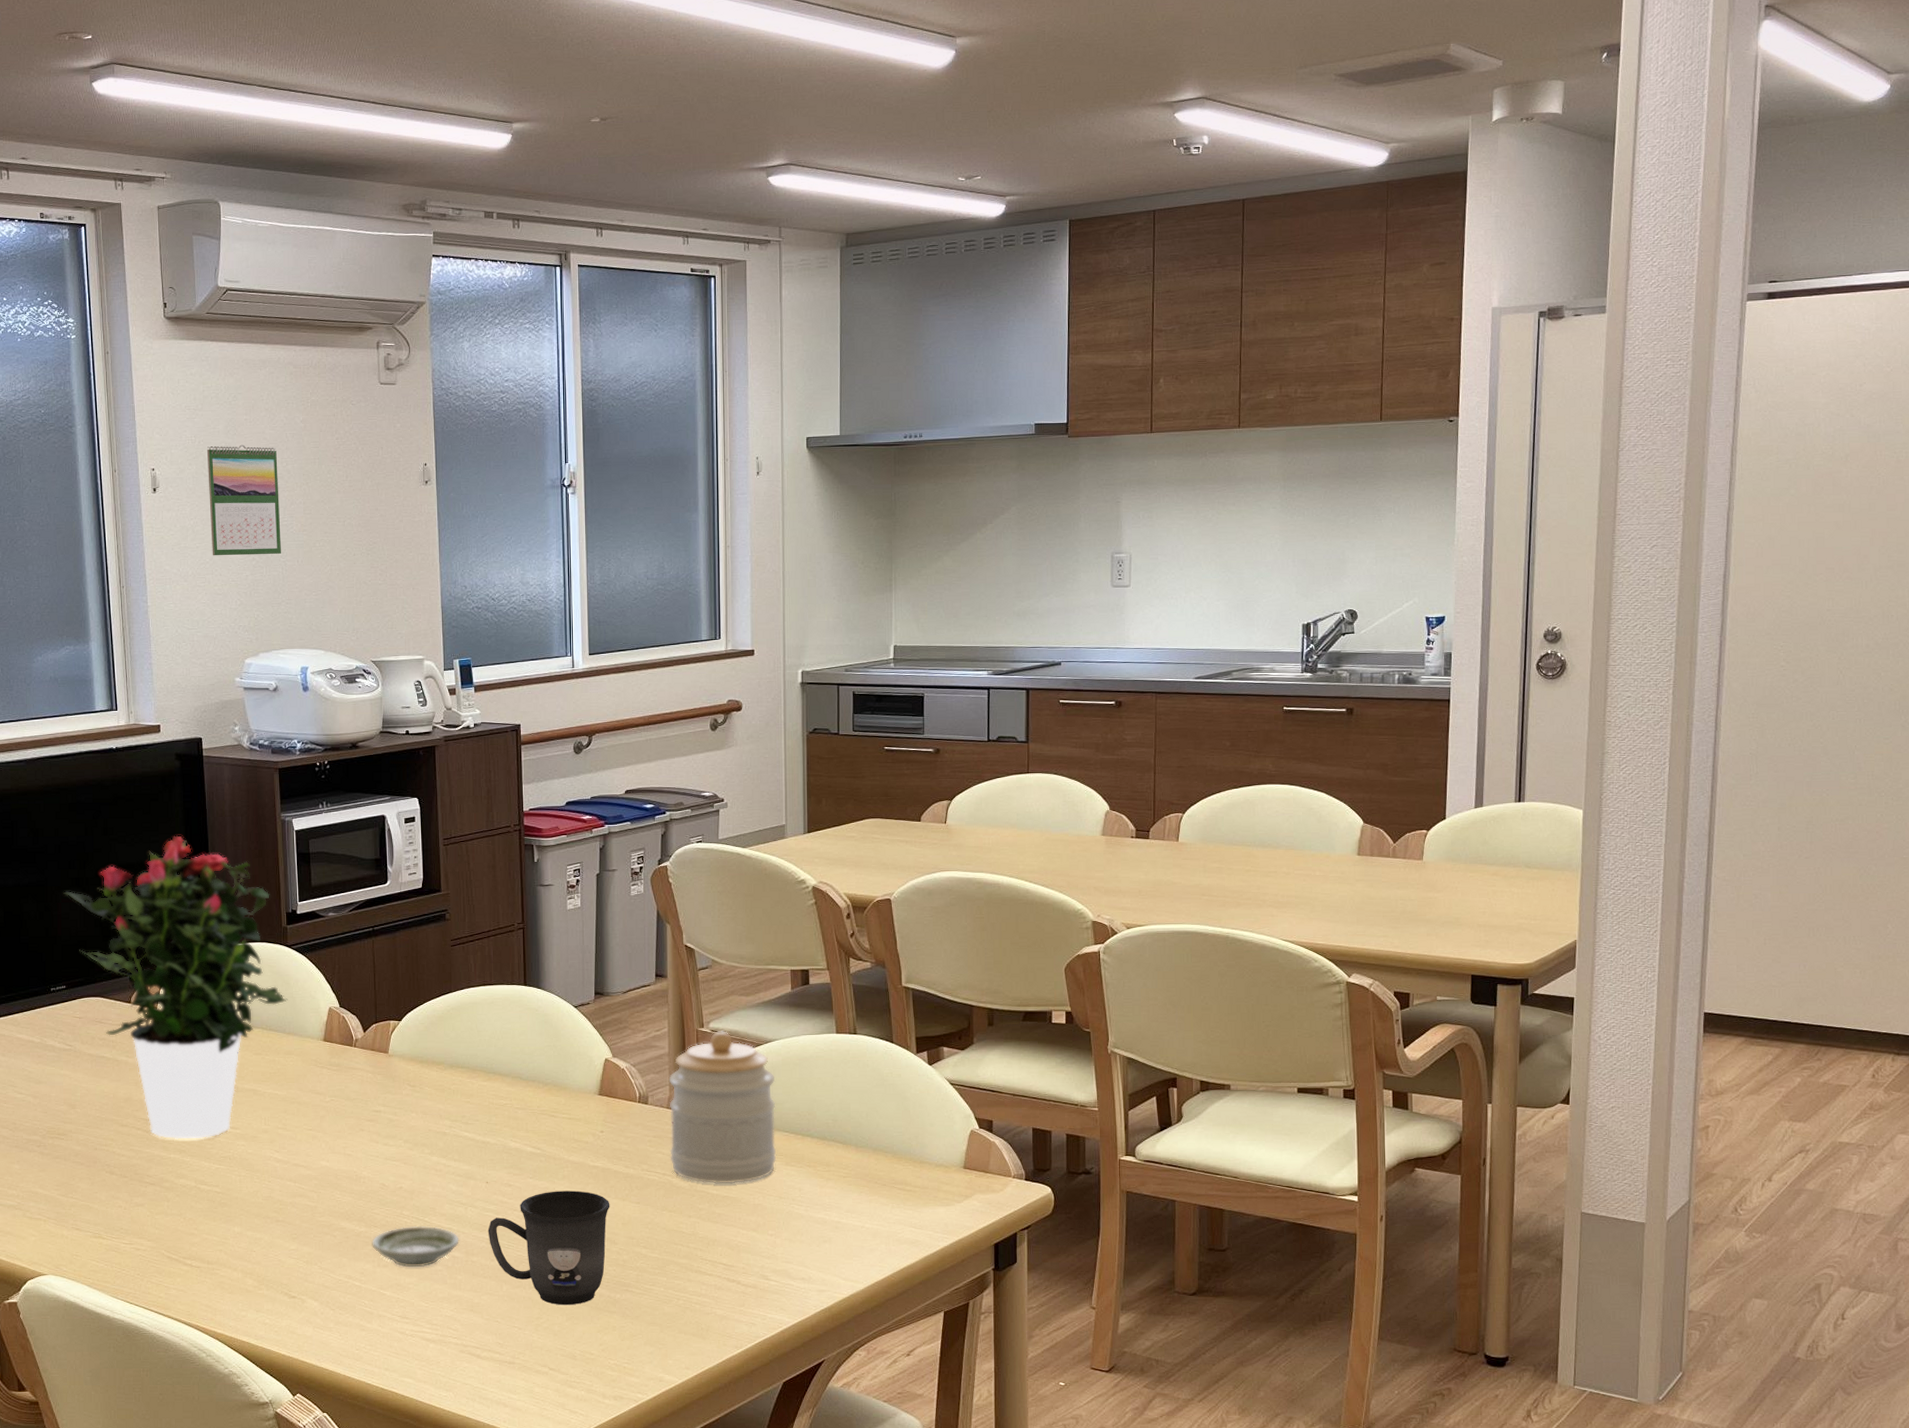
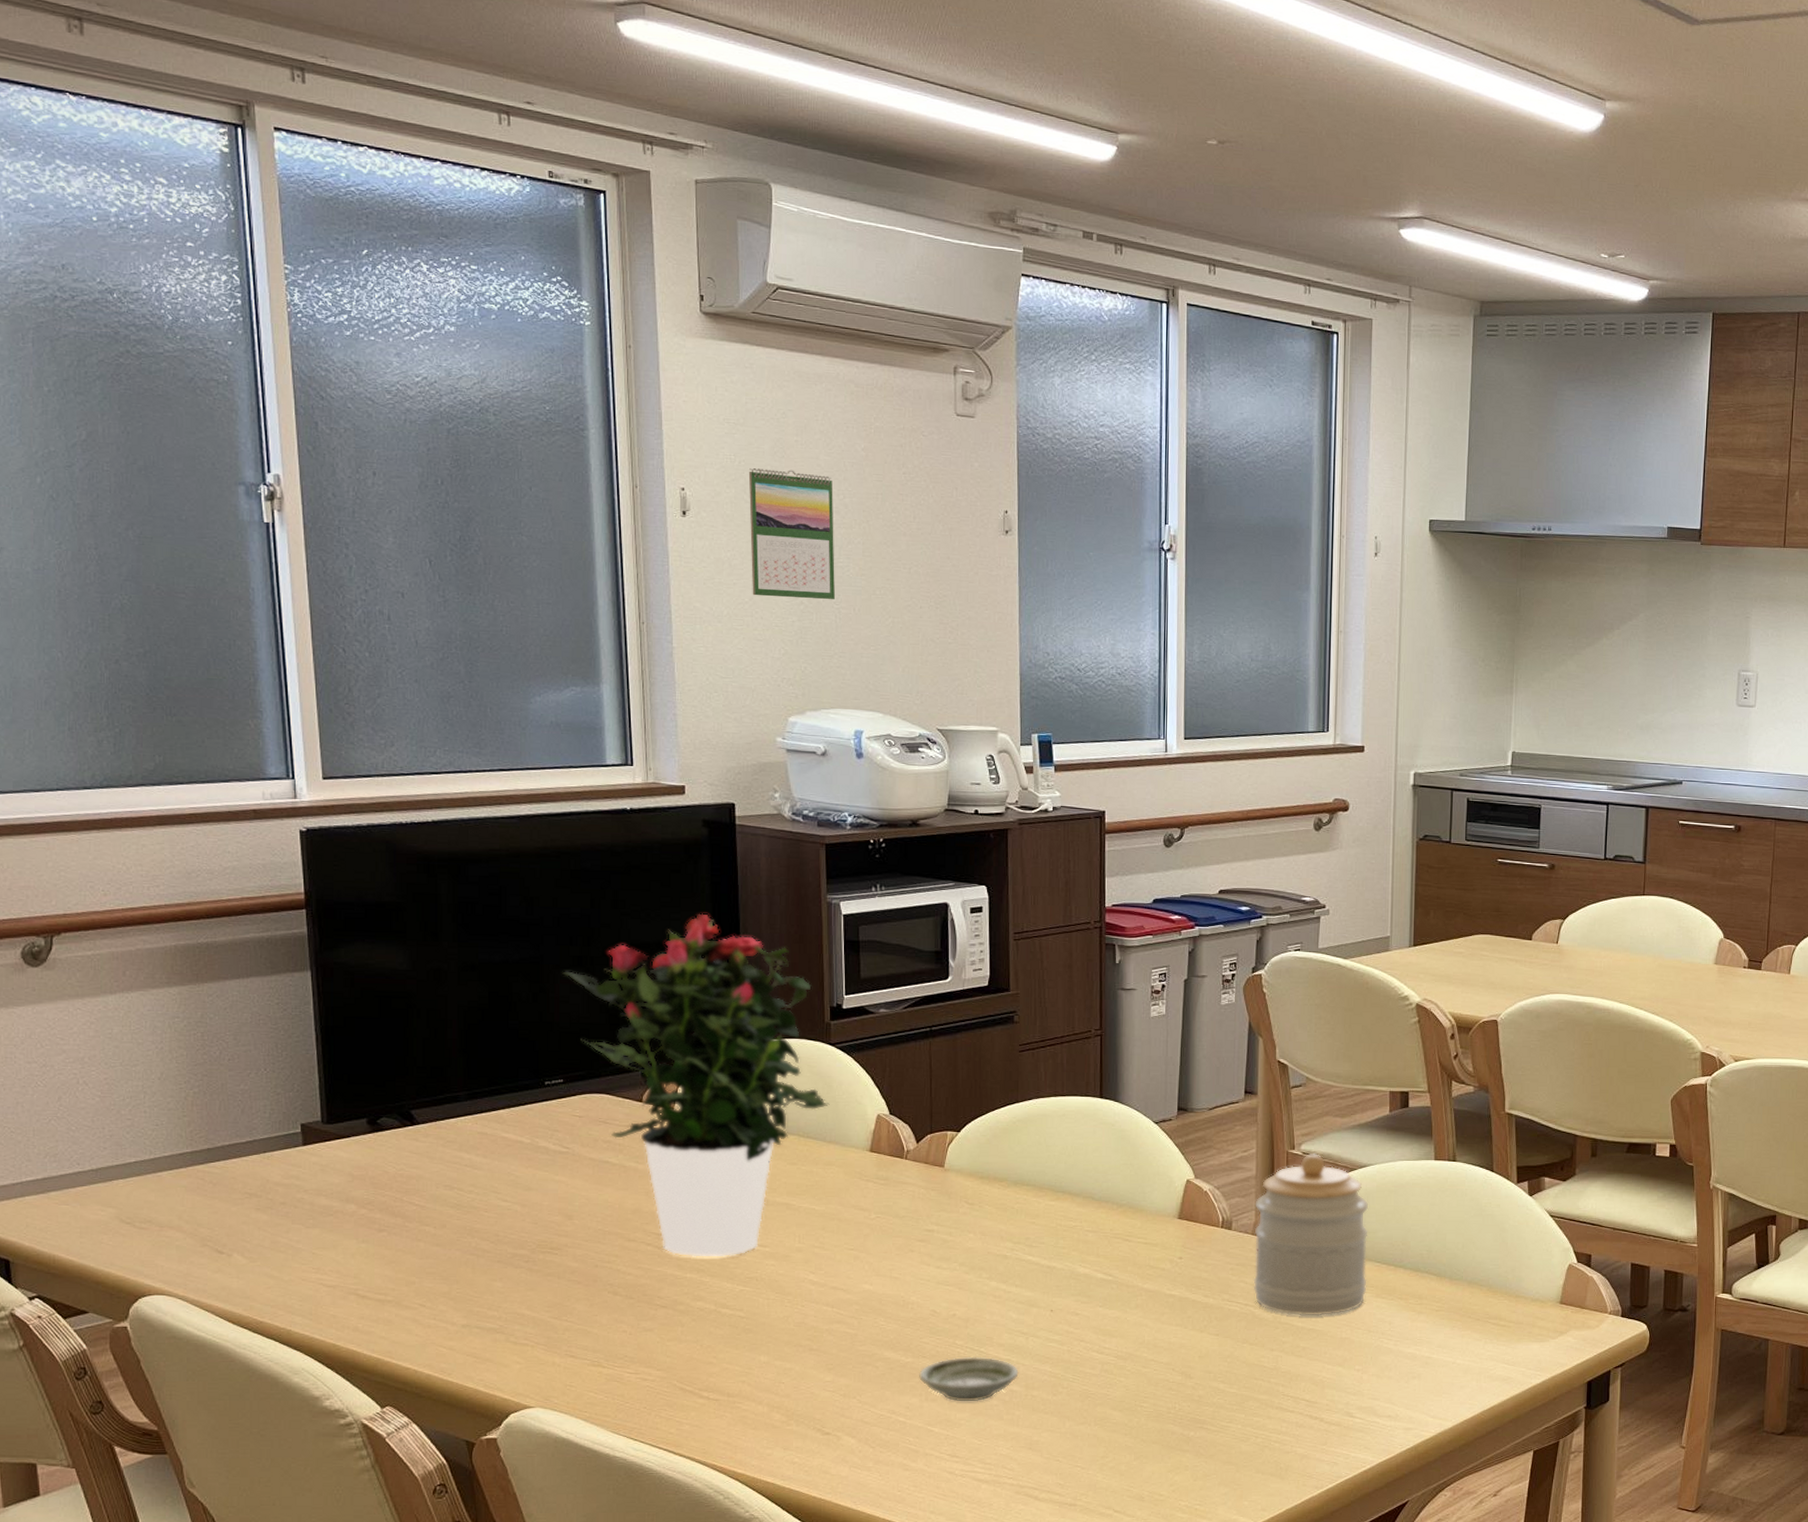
mug: present [488,1191,610,1306] -> none [1050,1321,1187,1444]

